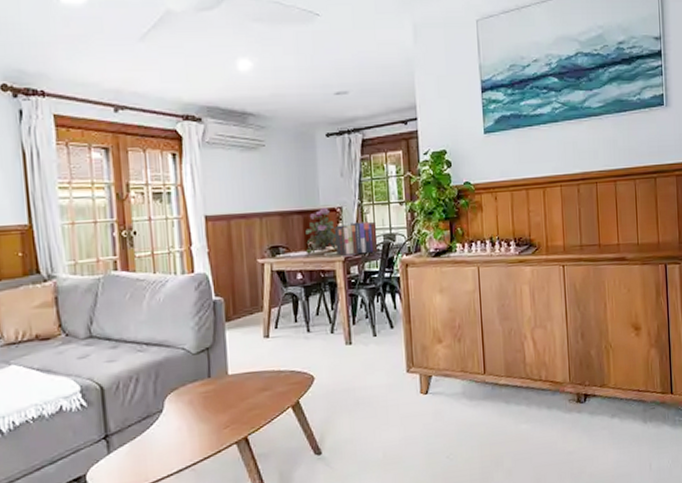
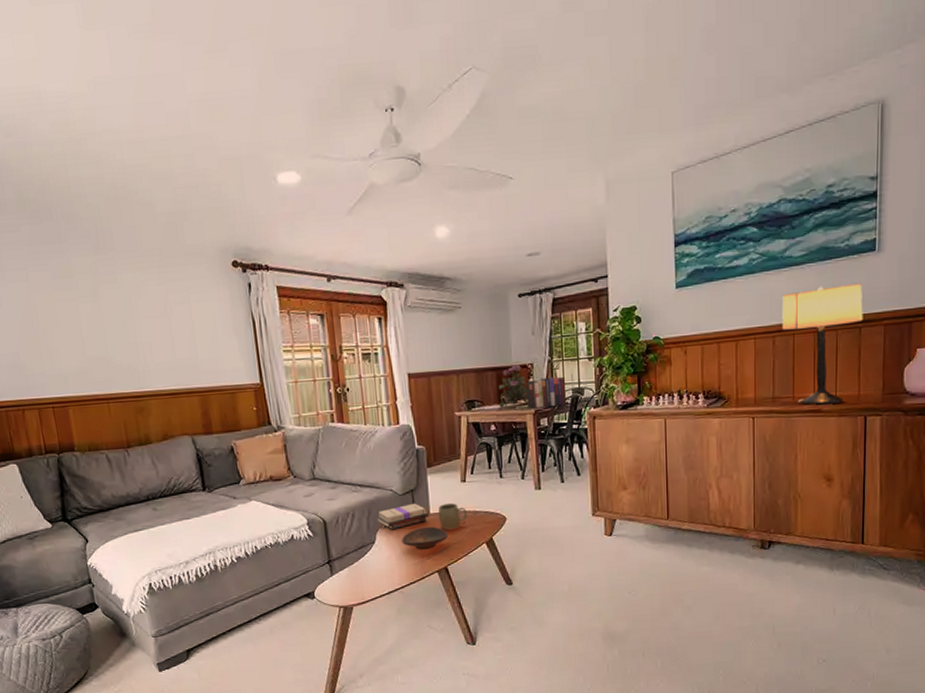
books: none [167,363,228,396] -> present [378,503,430,530]
decorative bowl: none [194,389,249,419] -> present [401,526,449,550]
mug: none [237,362,271,394] -> present [438,503,467,530]
table lamp: none [584,135,657,254] -> present [782,282,863,406]

